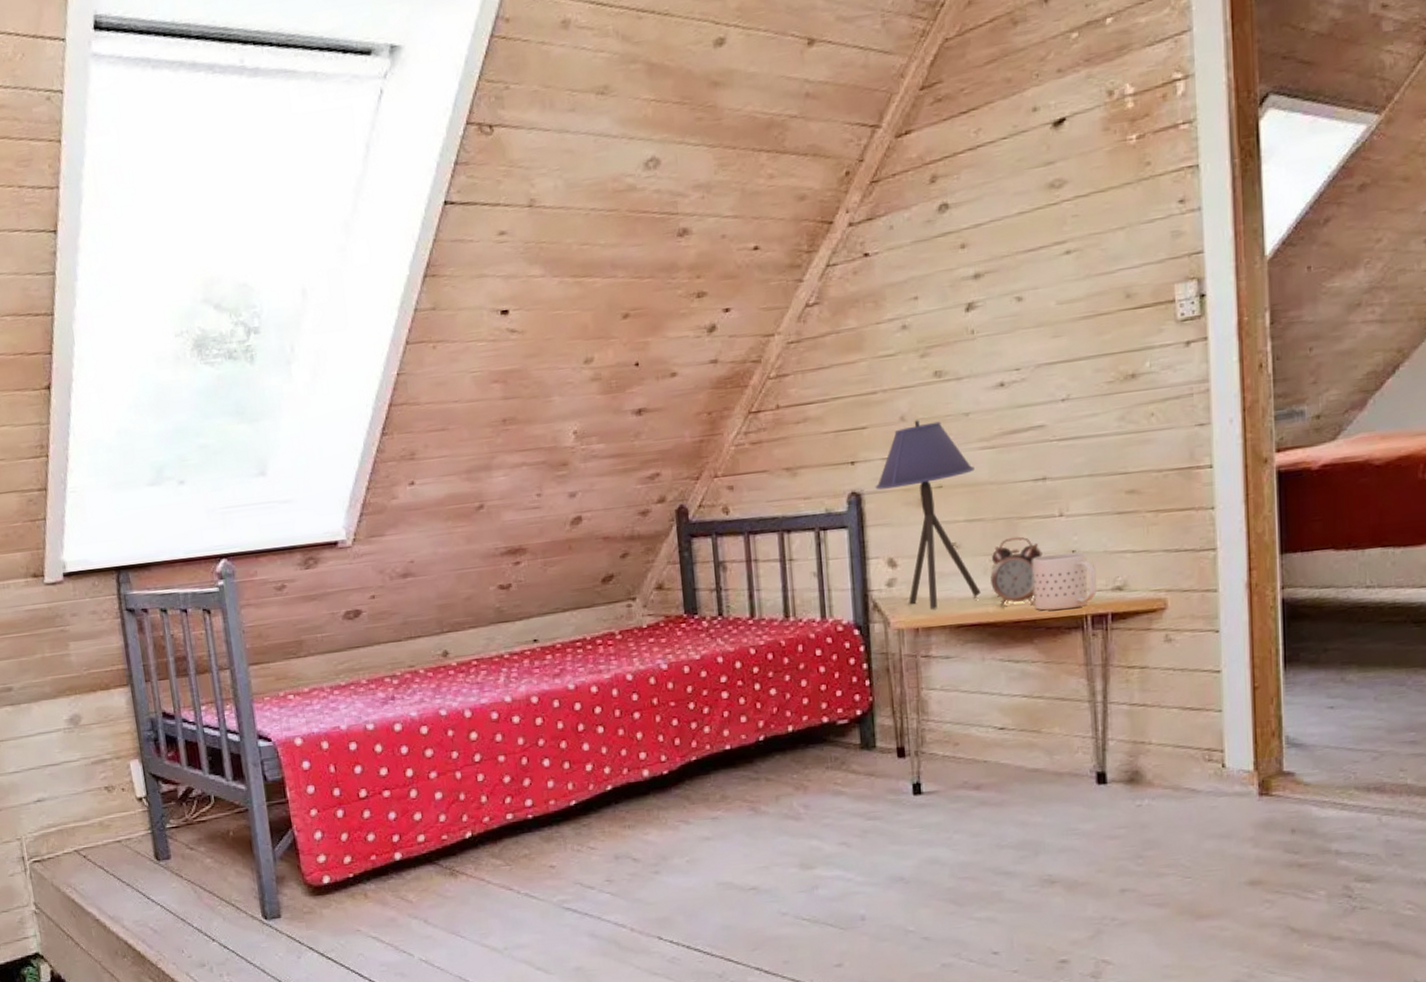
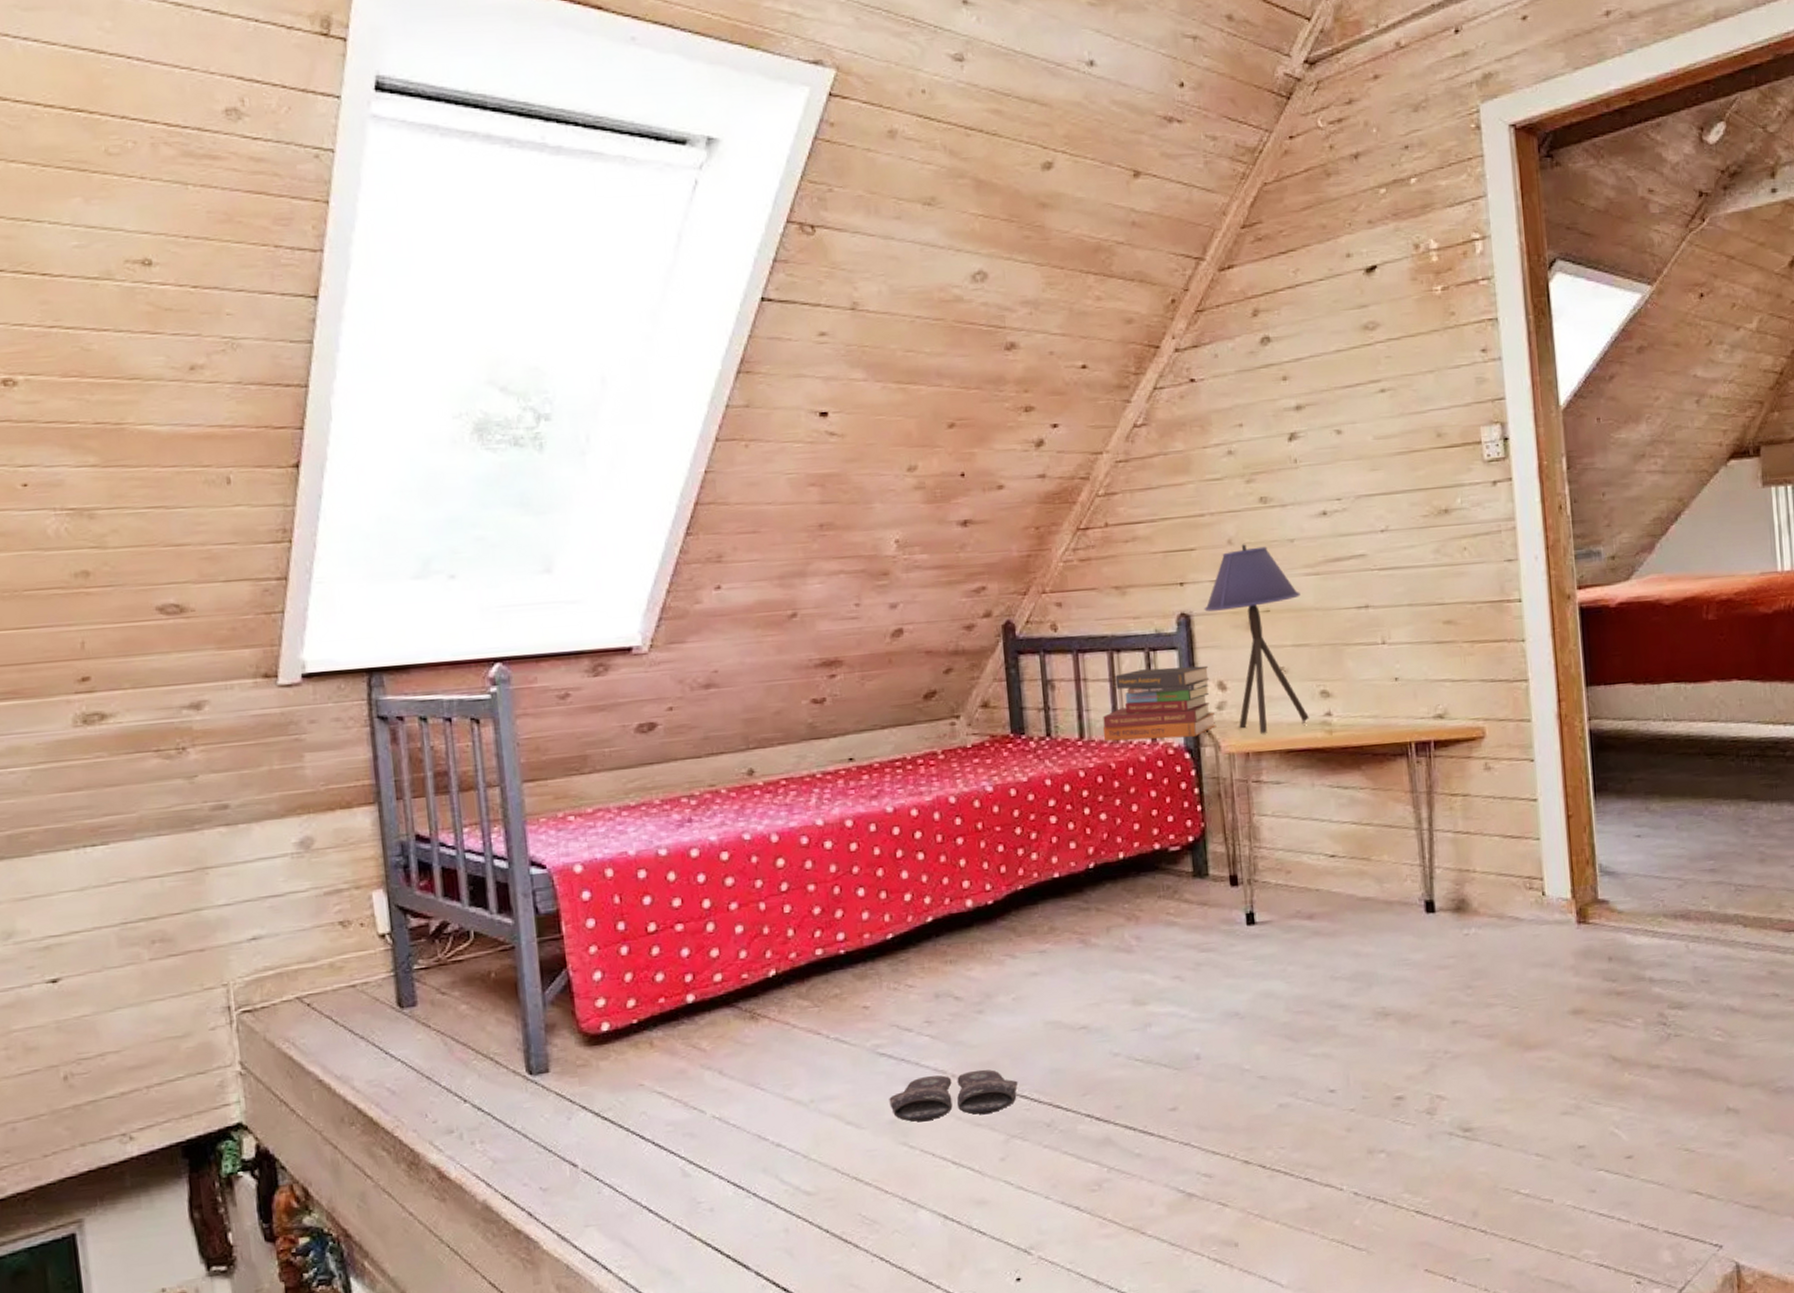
slippers: none [574,924,692,970] -> present [889,1069,1018,1122]
books: none [773,543,886,620] -> present [1102,665,1217,742]
alarm clock: present [990,536,1043,606] -> none [1318,662,1367,732]
mug: present [1032,552,1097,611] -> none [1357,679,1419,737]

